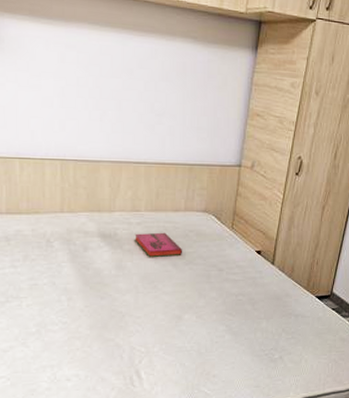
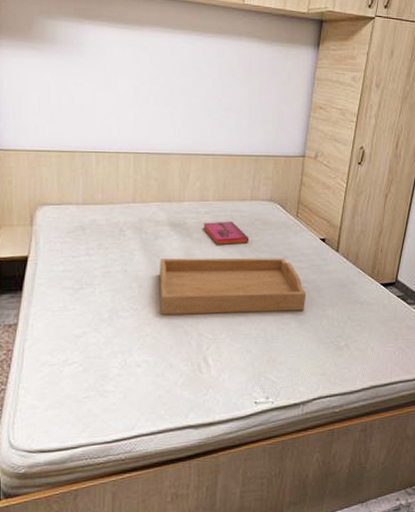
serving tray: none [89,270,241,328] -> present [159,258,307,315]

